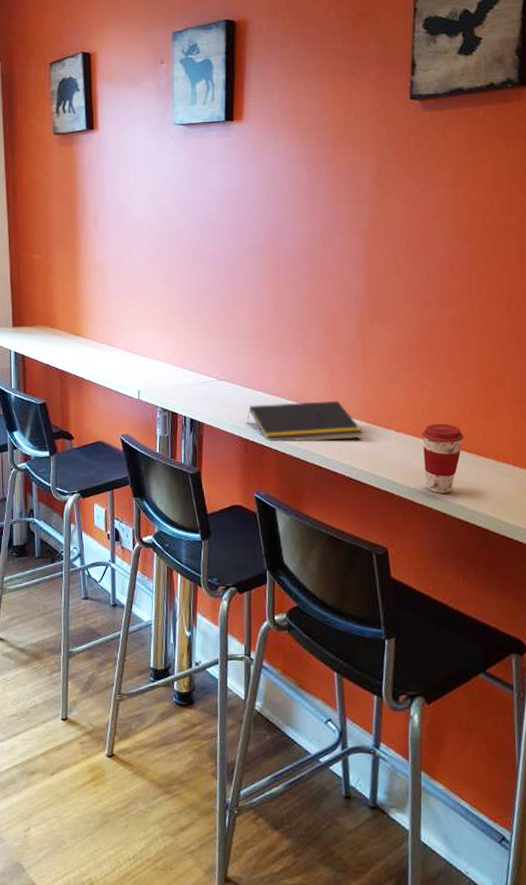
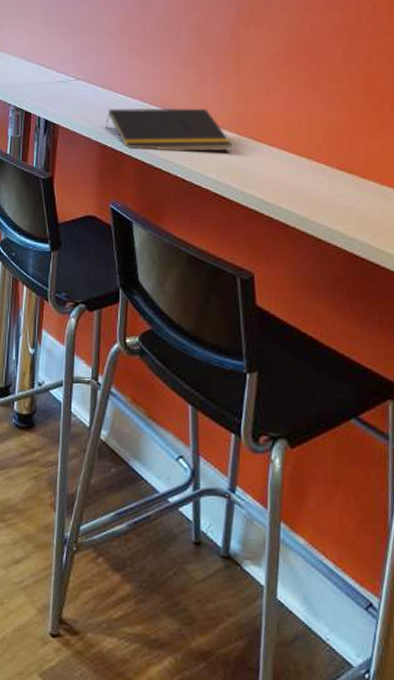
coffee cup: present [421,423,464,493] -> none [297,140,345,216]

